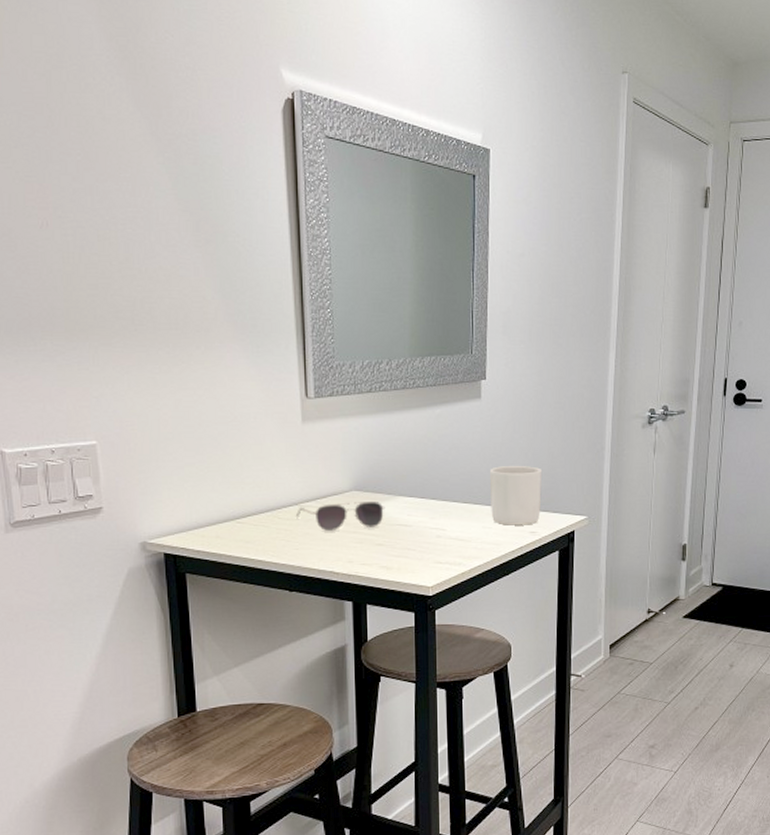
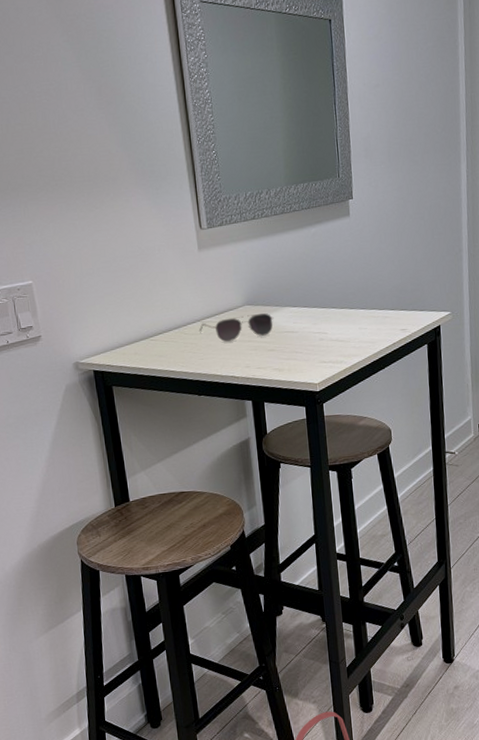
mug: present [490,465,543,526] -> none [362,271,409,325]

